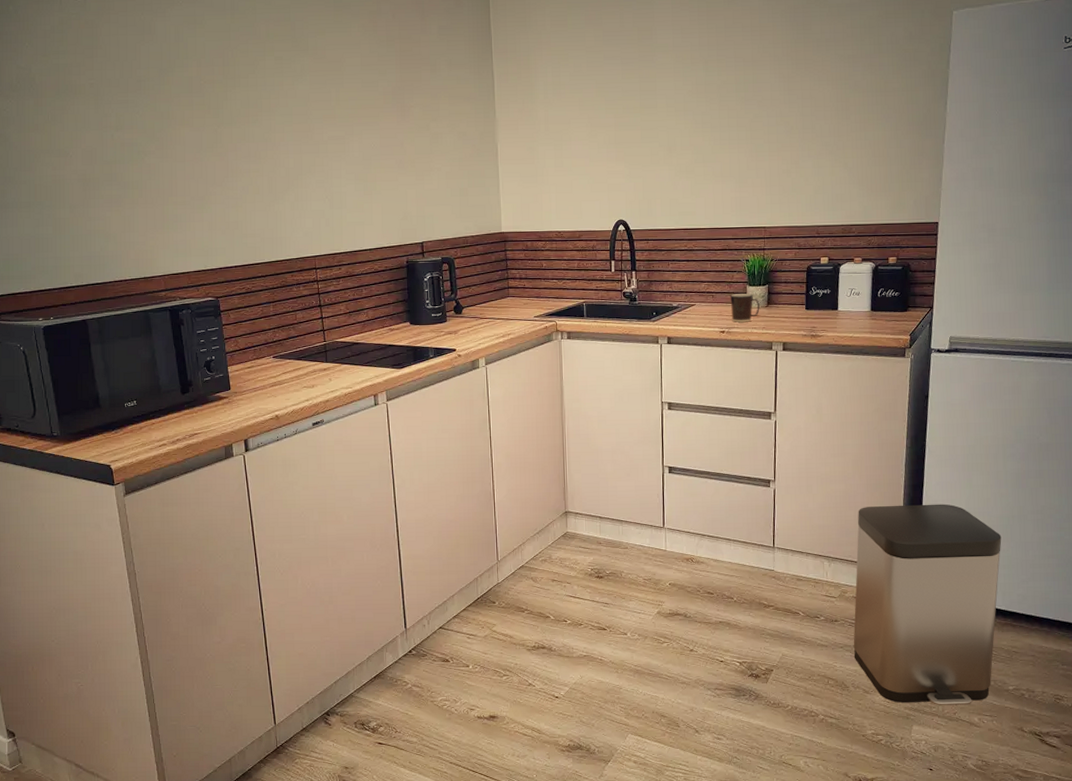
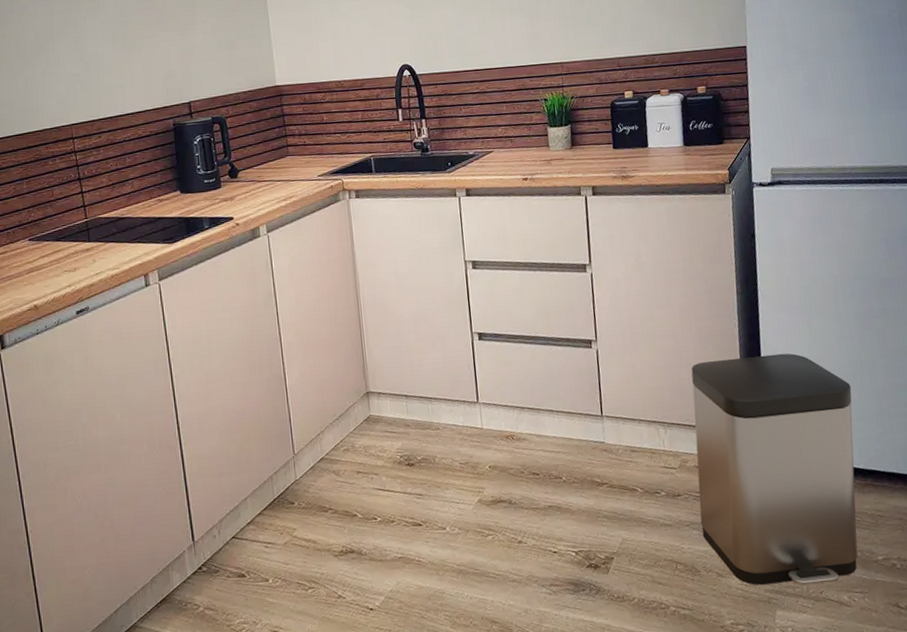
mug: present [730,293,760,322] -> none [530,135,564,168]

